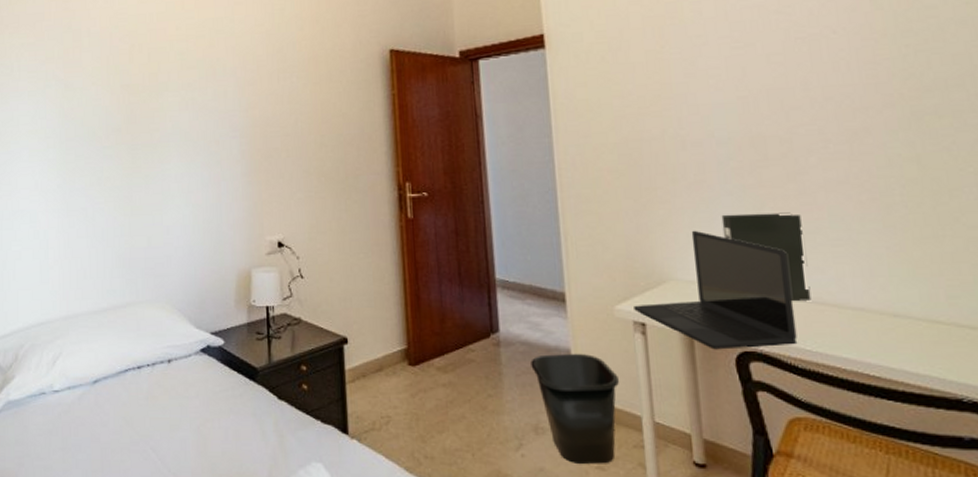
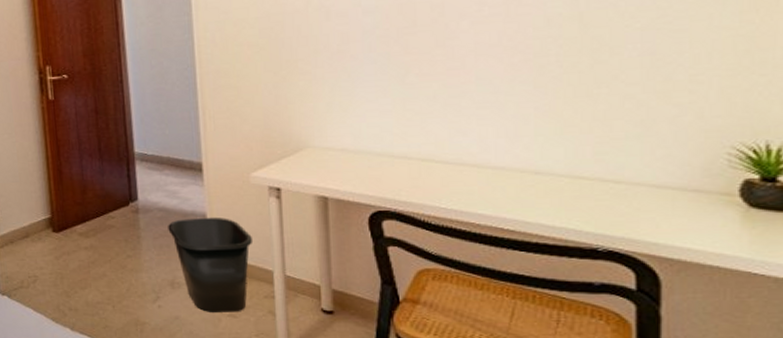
laptop: present [634,230,797,350] -> none [269,99,433,210]
binder: present [721,212,812,302] -> none [363,78,451,164]

